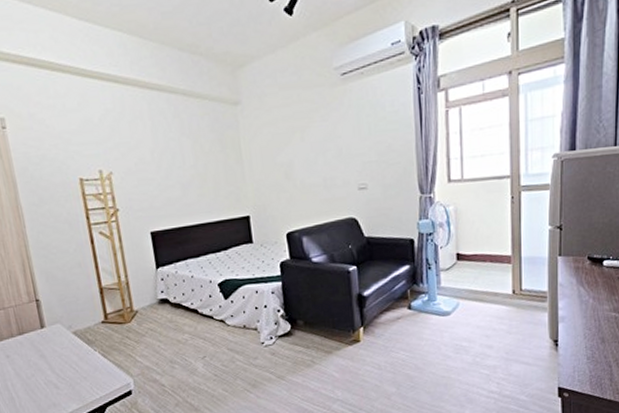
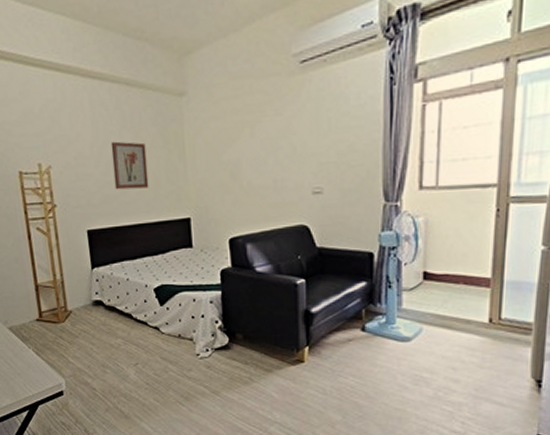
wall art: none [170,147,209,193] -> present [110,141,149,190]

